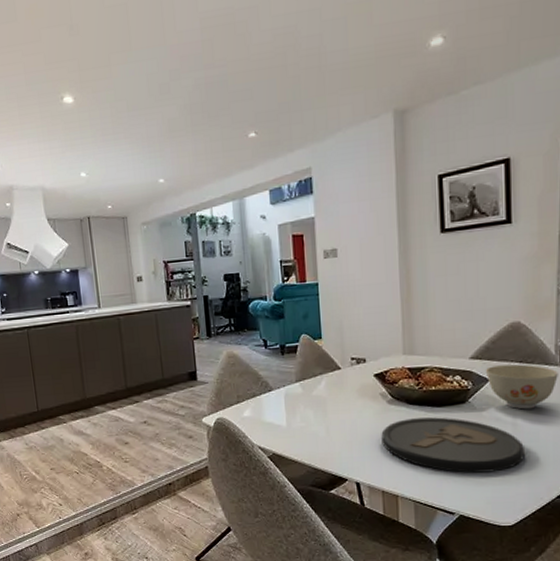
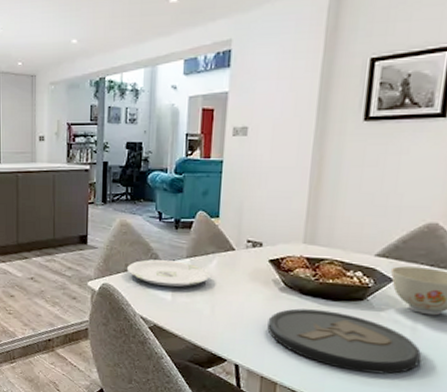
plate: none [240,386,321,414] -> present [127,259,211,288]

